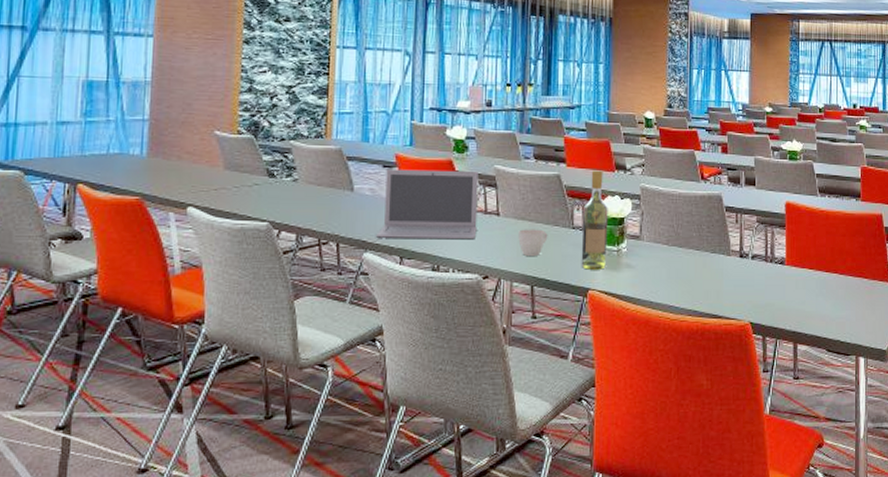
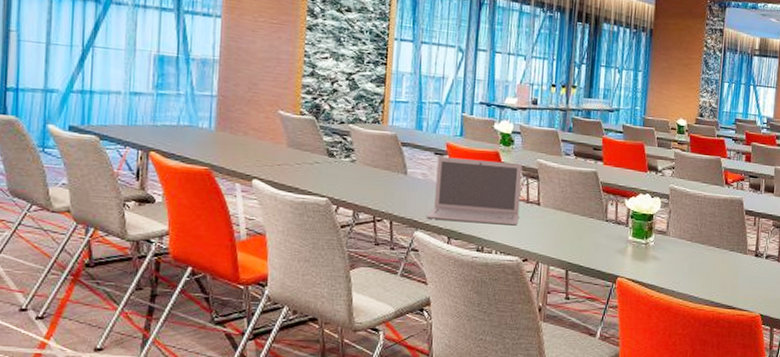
cup: present [518,229,548,257] -> none [556,219,584,245]
bottle: present [581,170,608,270] -> none [612,169,639,260]

